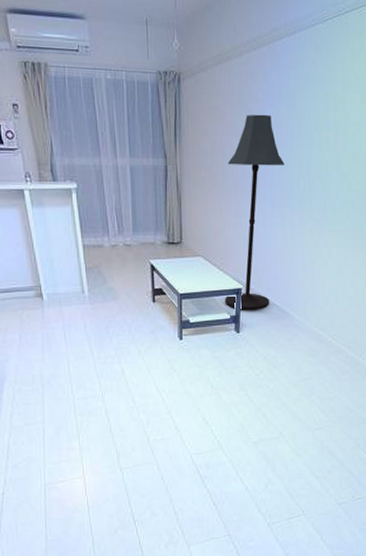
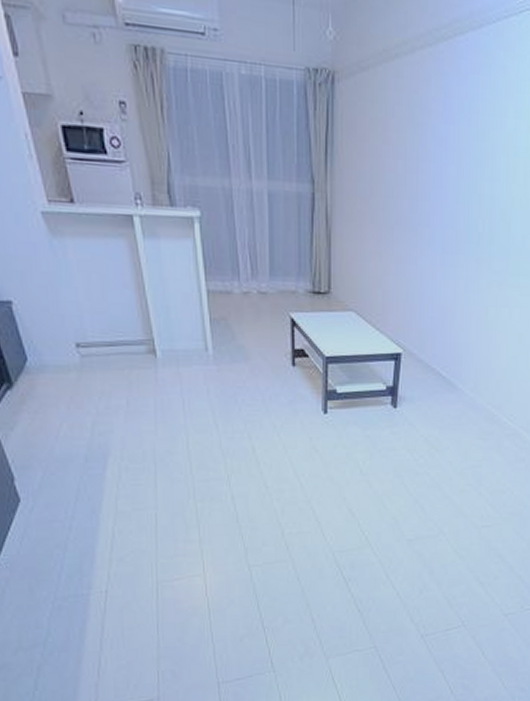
floor lamp: present [224,114,285,310] -> none [380,131,461,381]

